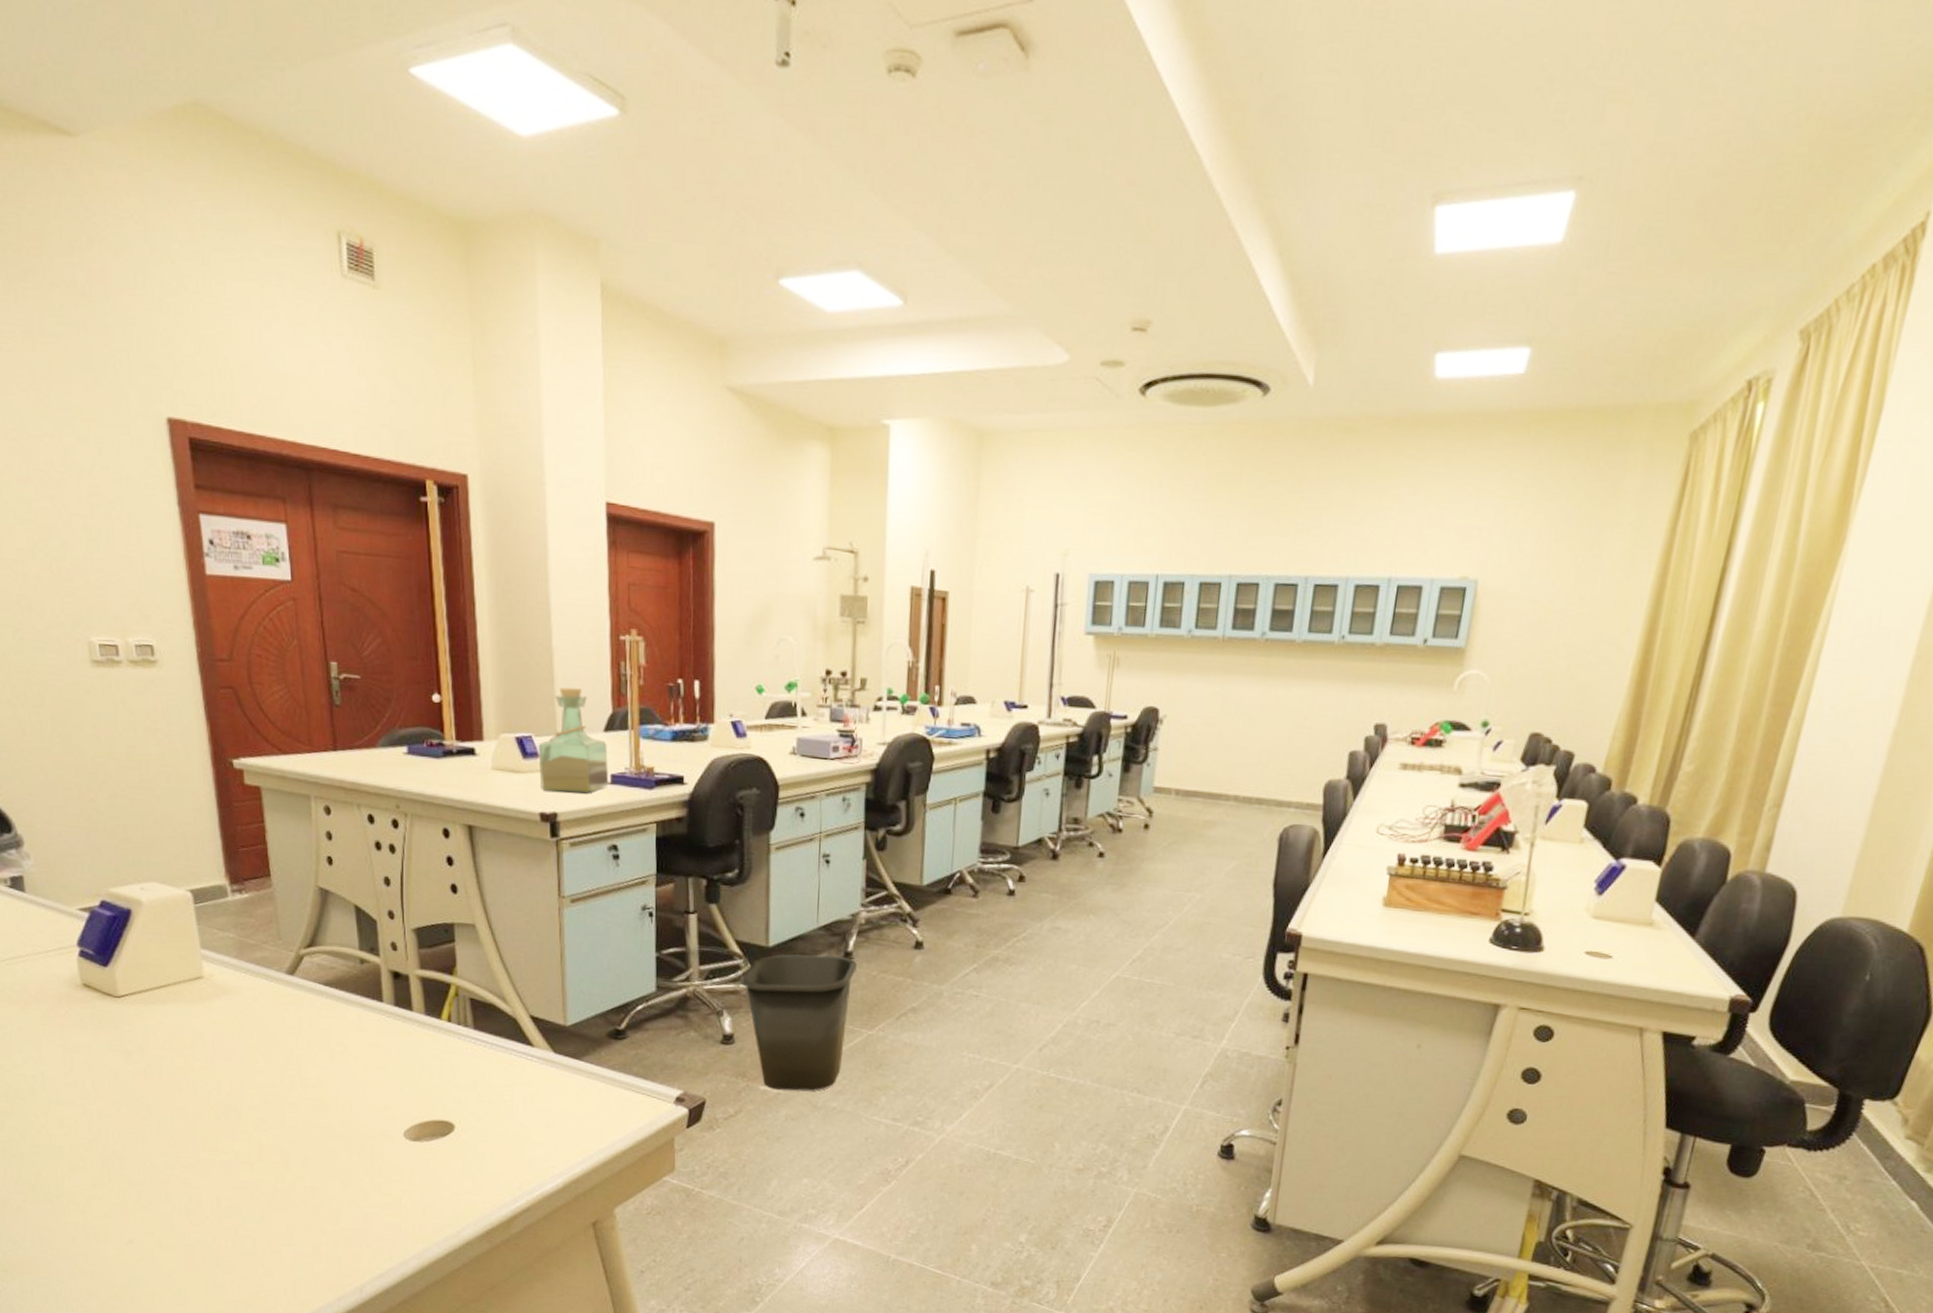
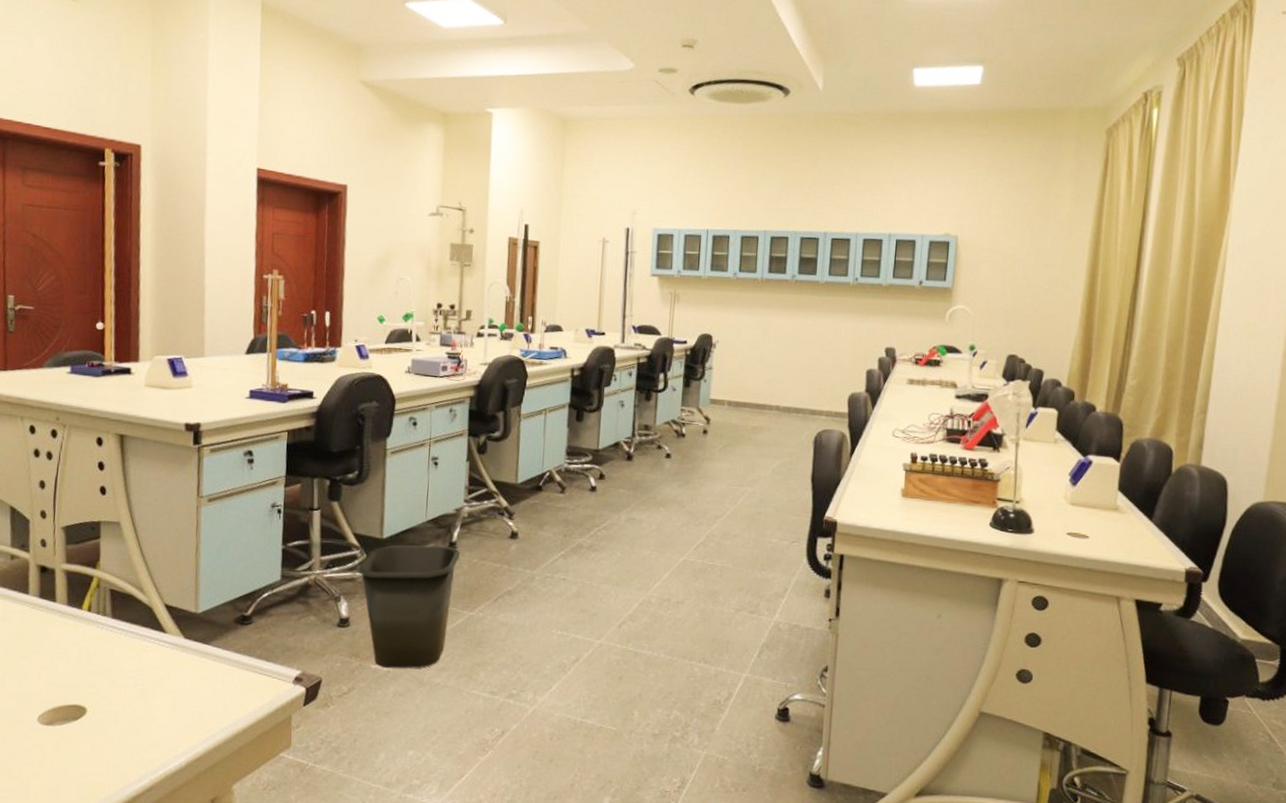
bottle: present [538,687,609,794] -> none [186,317,248,407]

